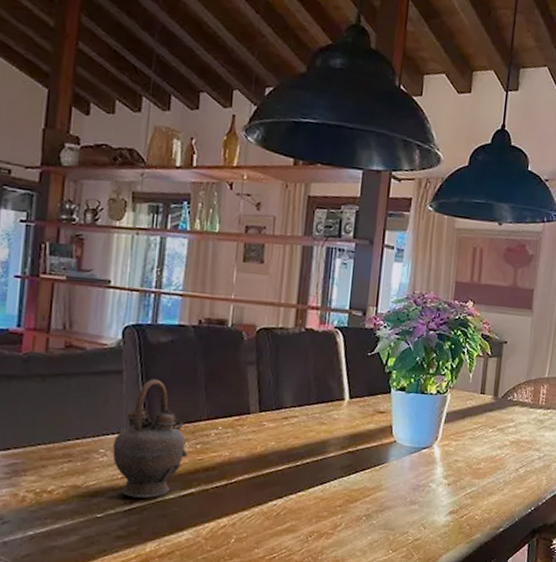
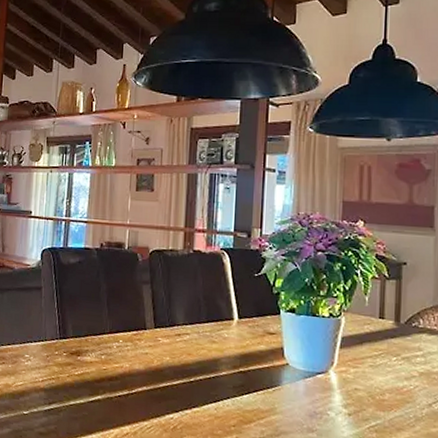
teapot: present [112,378,188,498] -> none [35,295,94,401]

